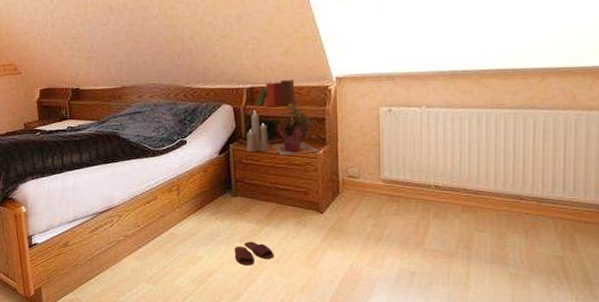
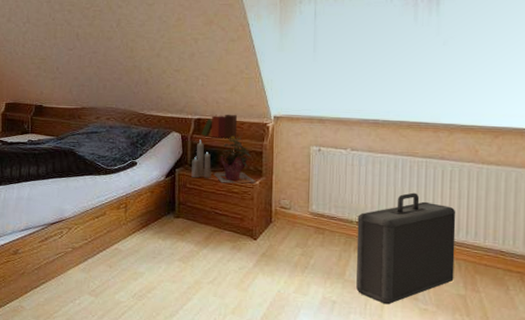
slippers: present [235,241,274,266] -> none [174,261,210,285]
briefcase: none [436,148,551,272] -> present [356,192,456,305]

